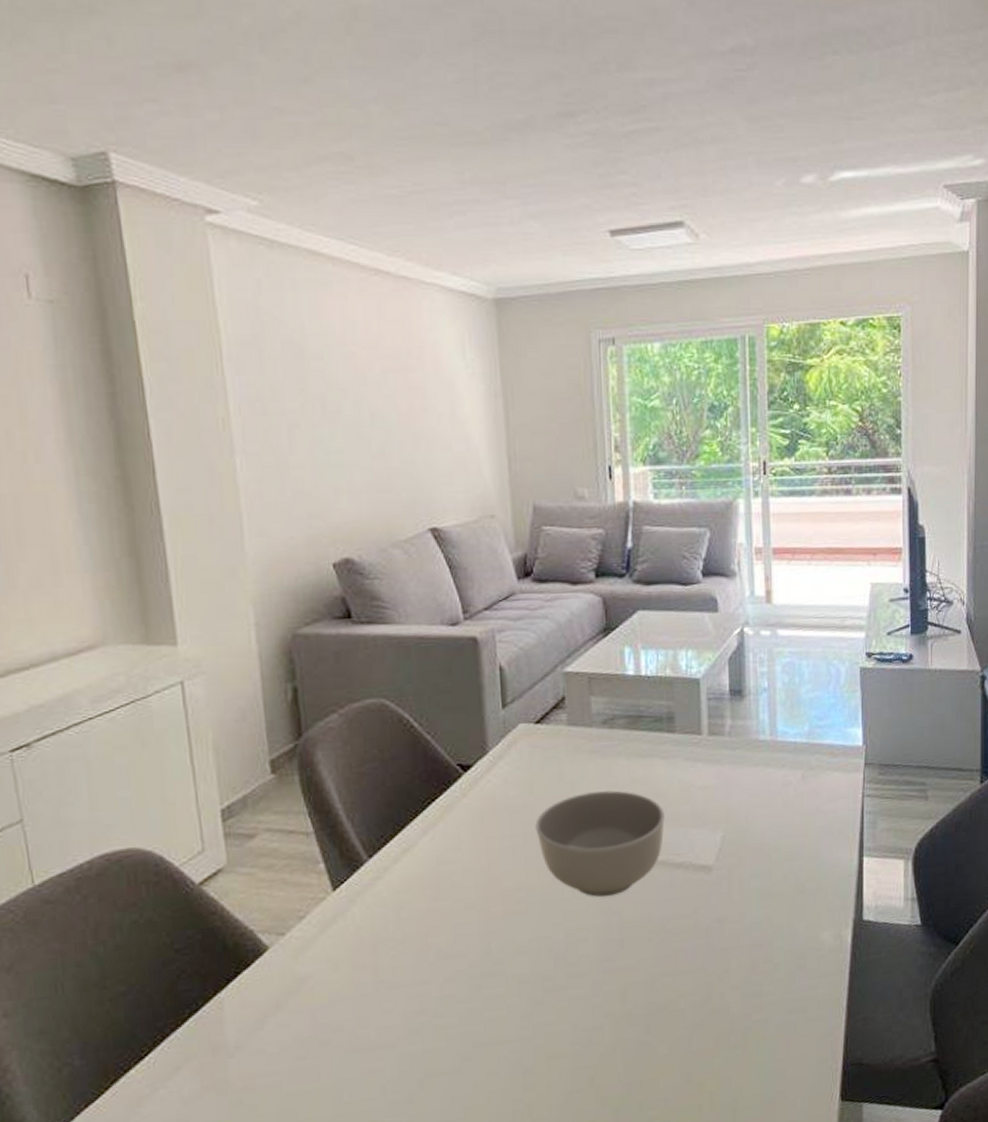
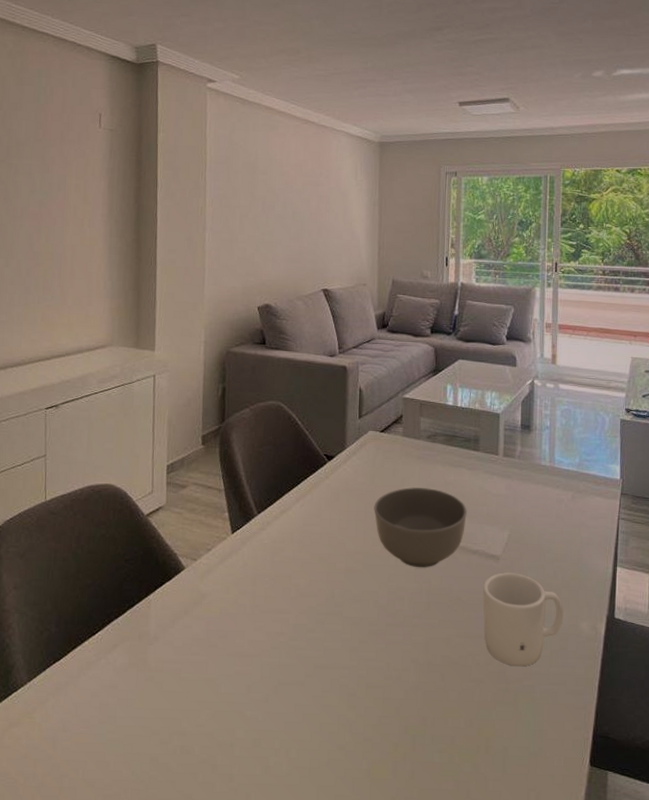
mug: none [693,883,799,1000] -> present [483,572,564,667]

